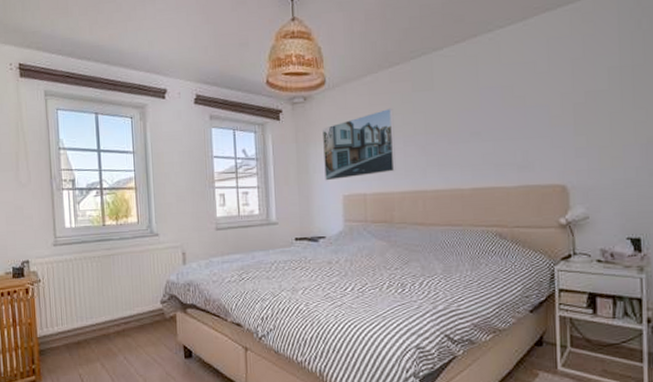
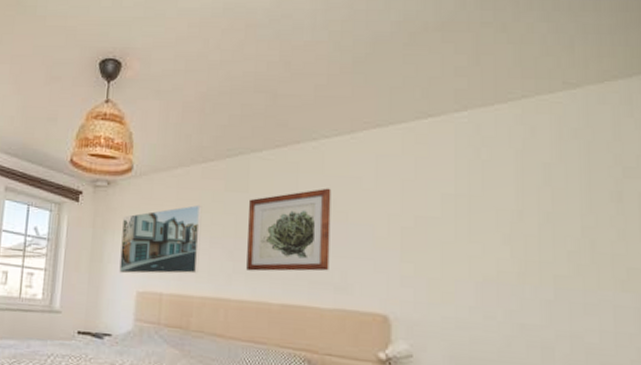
wall art: none [436,76,512,162] -> present [246,188,331,272]

